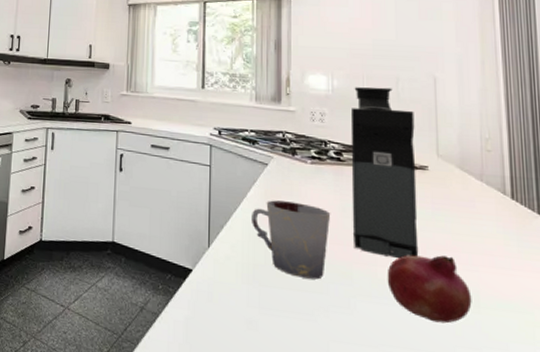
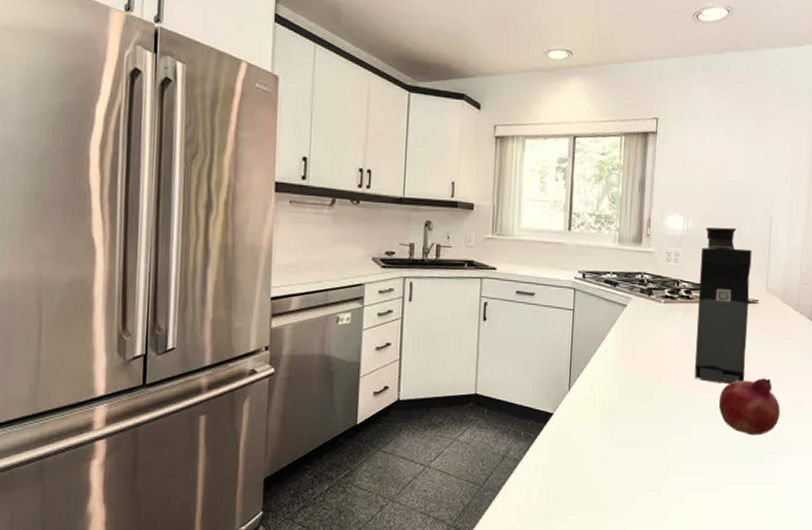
cup: present [252,200,331,280] -> none [609,340,678,410]

